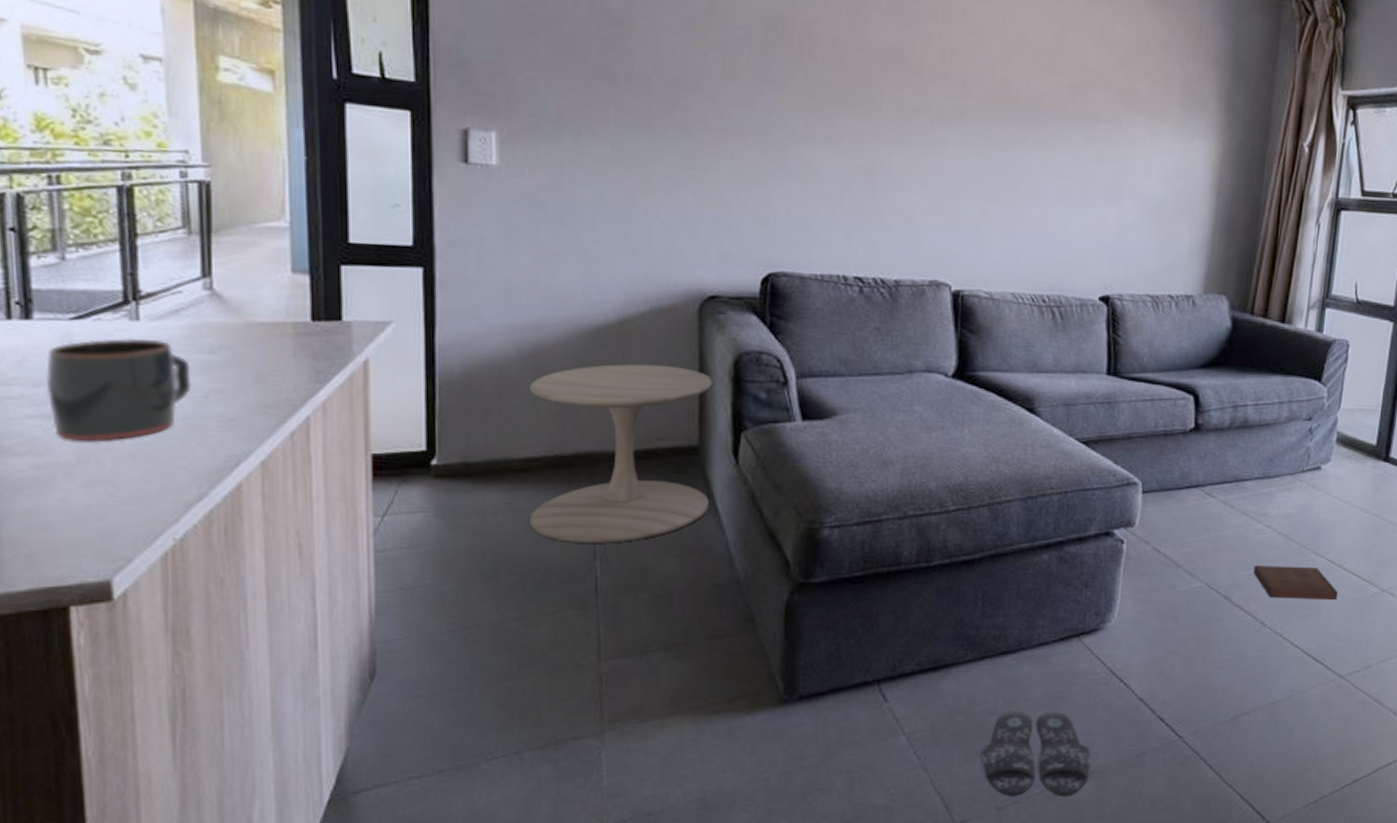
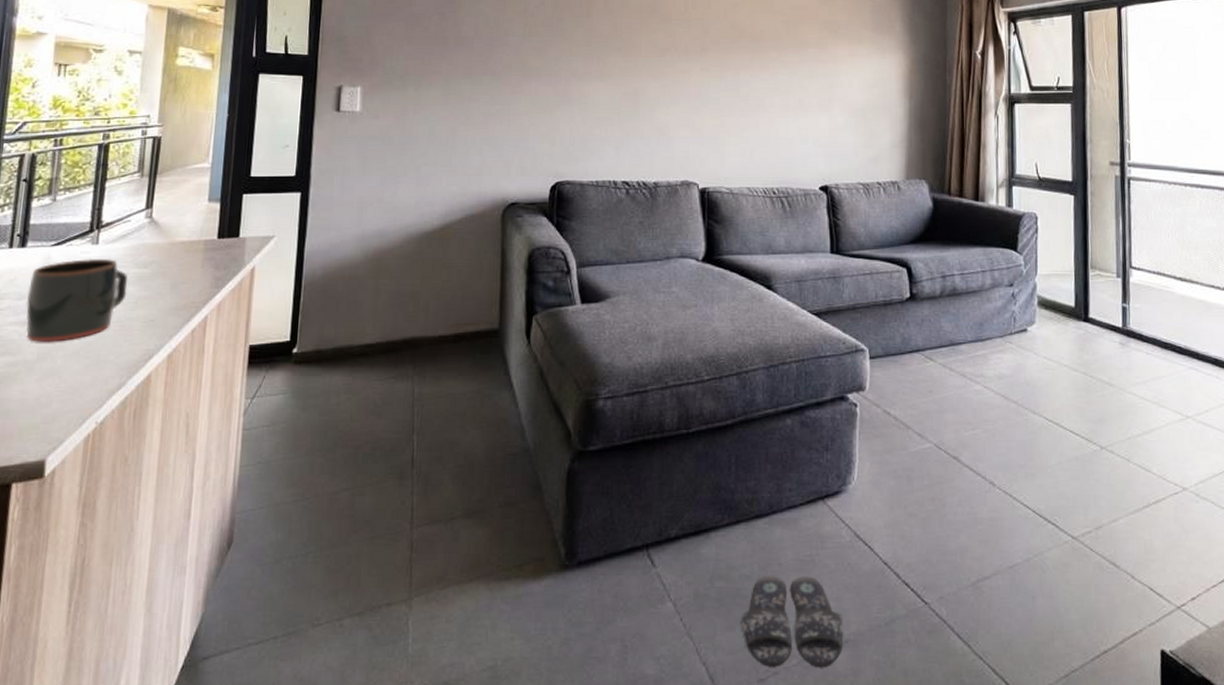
side table: present [530,364,713,544] -> none [364,261,511,418]
book: present [1253,565,1338,599] -> none [977,425,1059,458]

